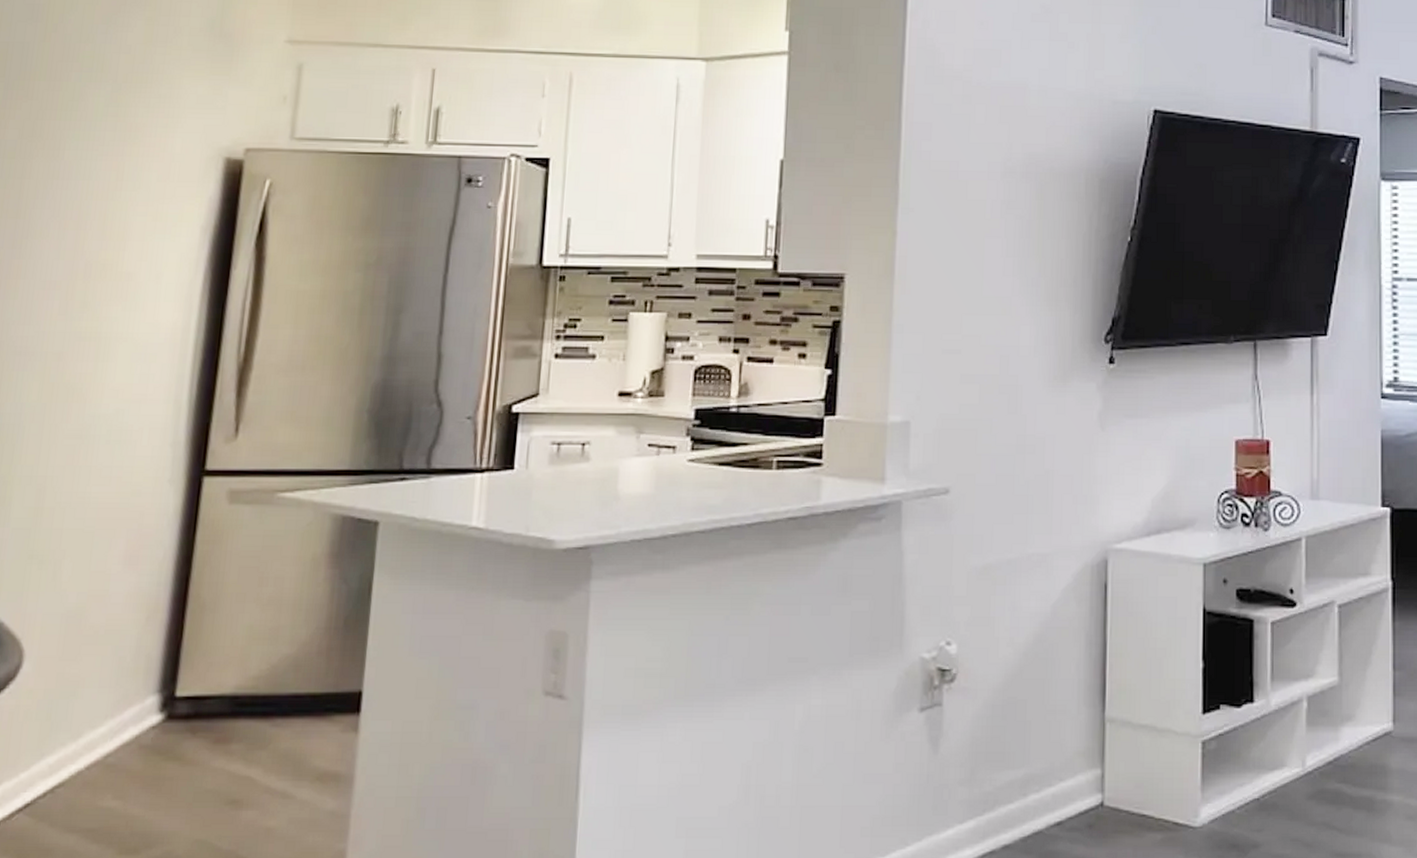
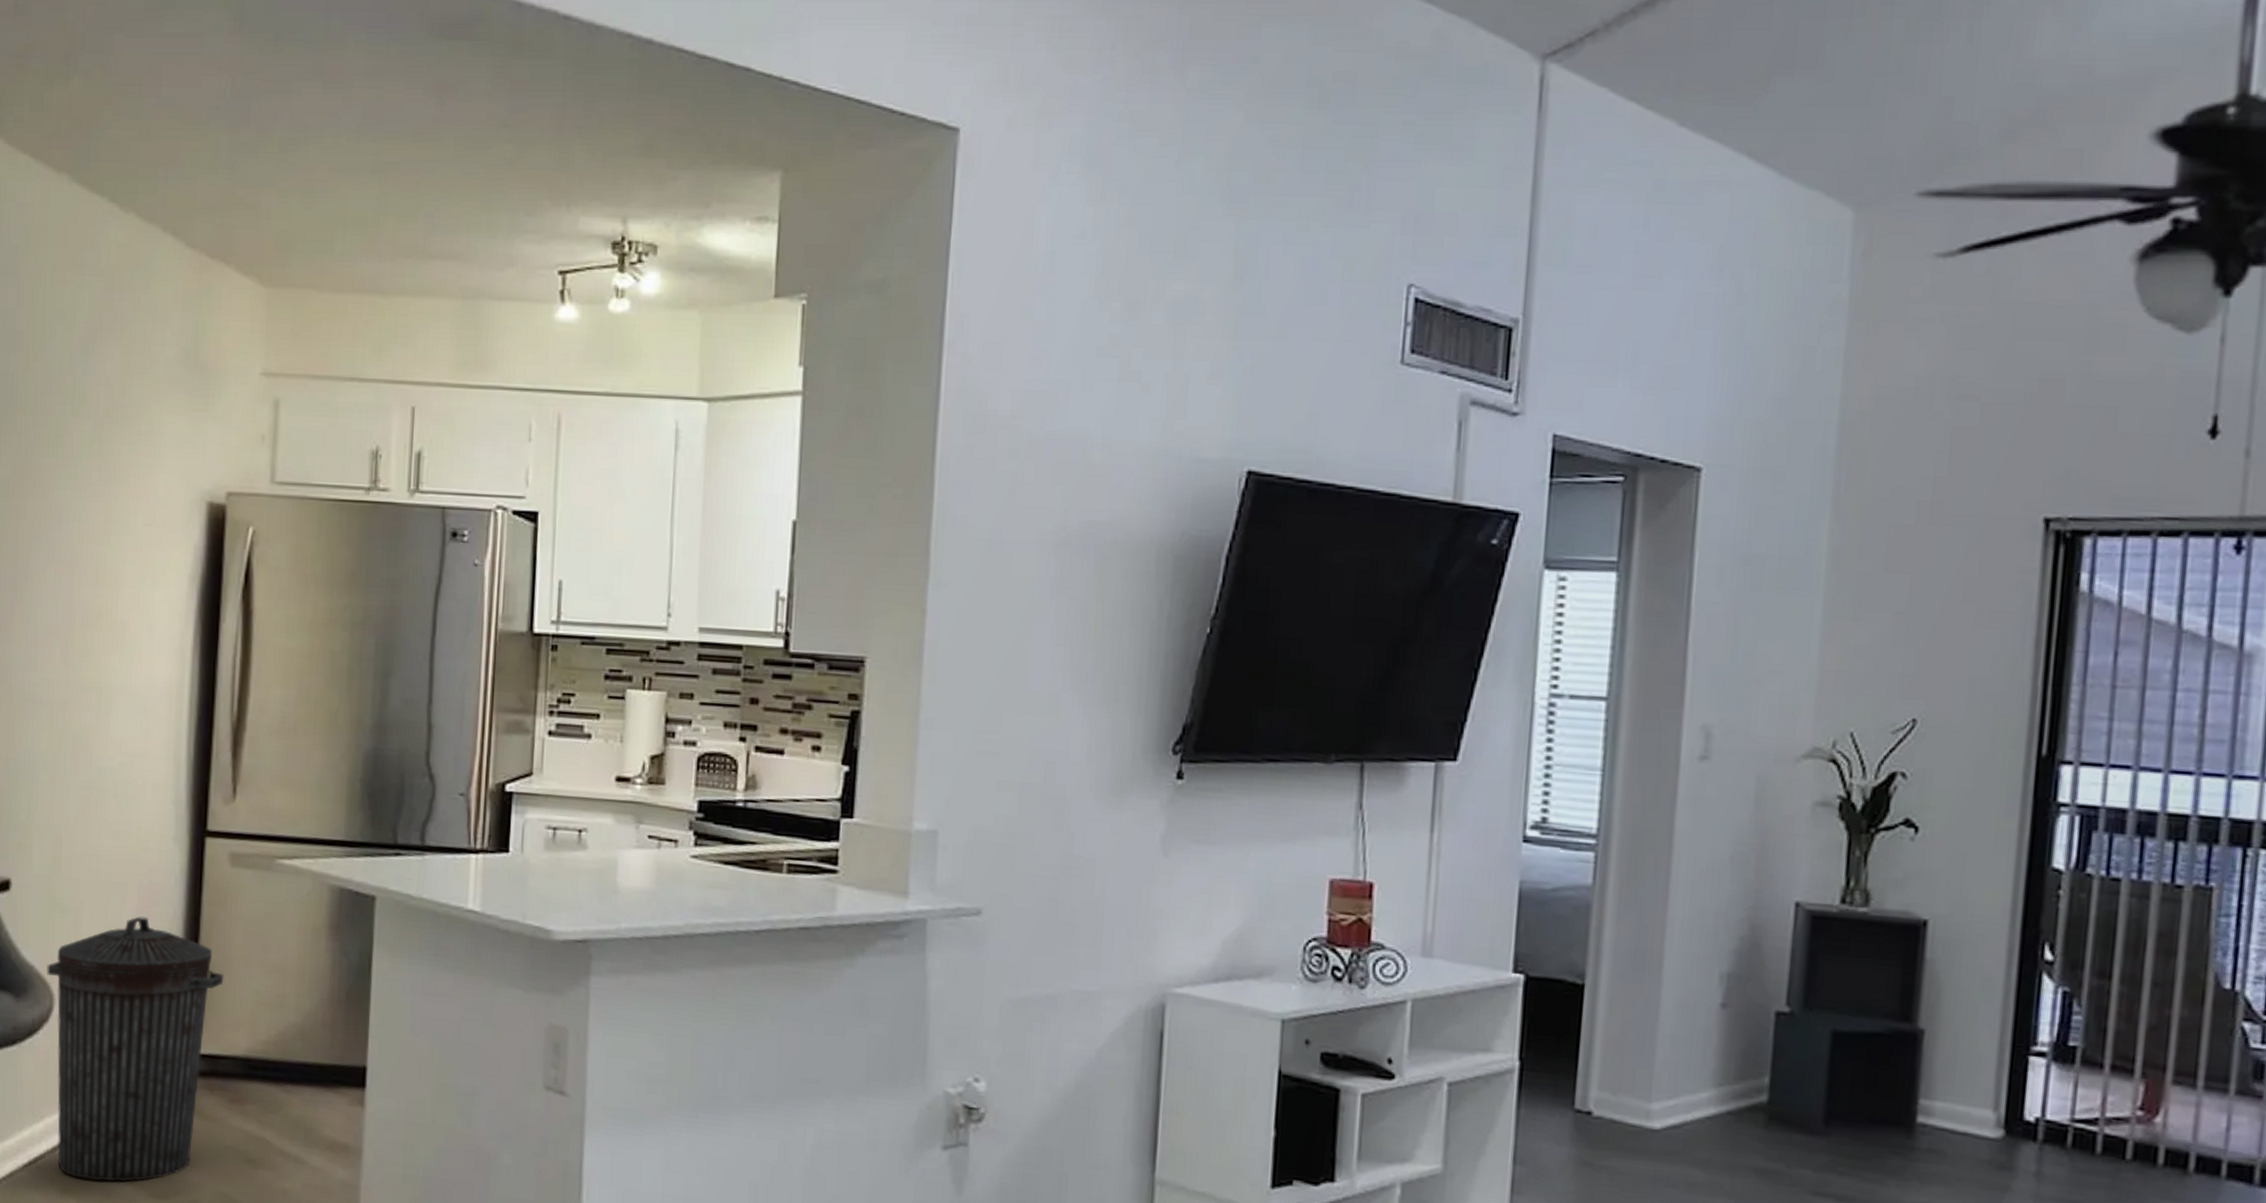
trash can: none [14,562,215,845] -> present [47,916,224,1183]

